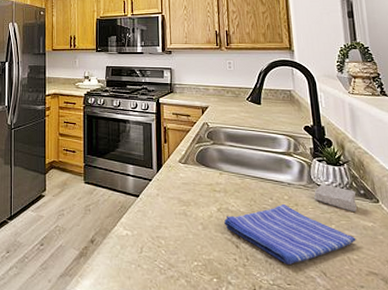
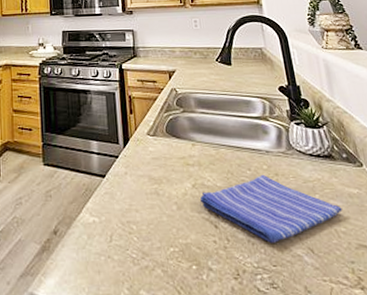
soap bar: present [314,184,357,212] -> none [294,150,341,178]

